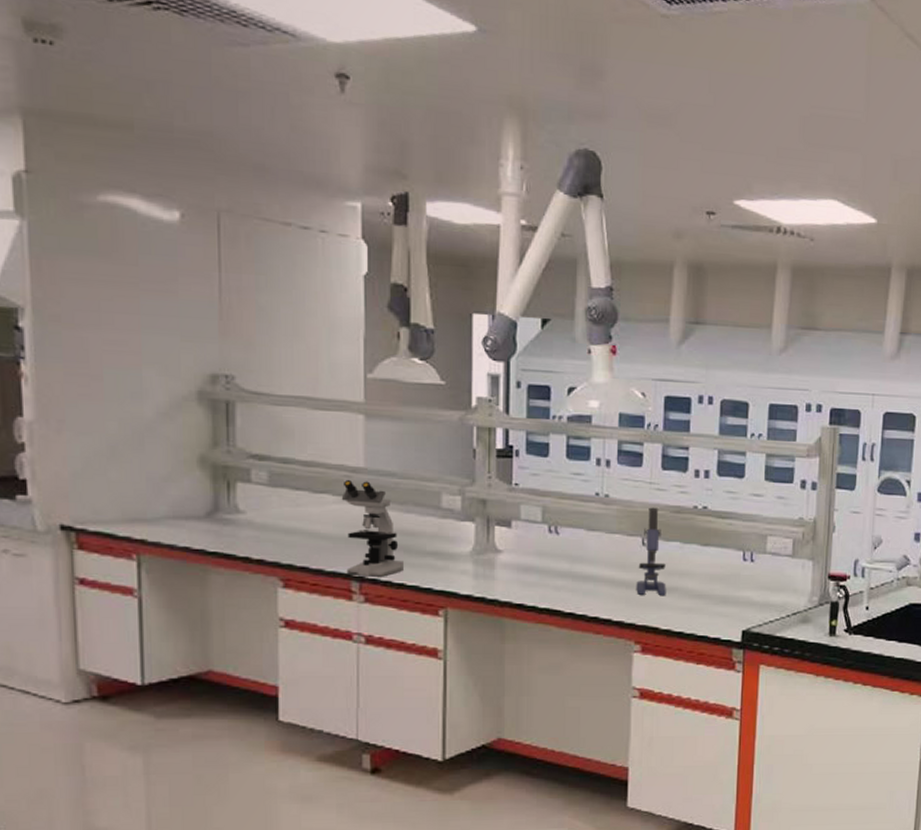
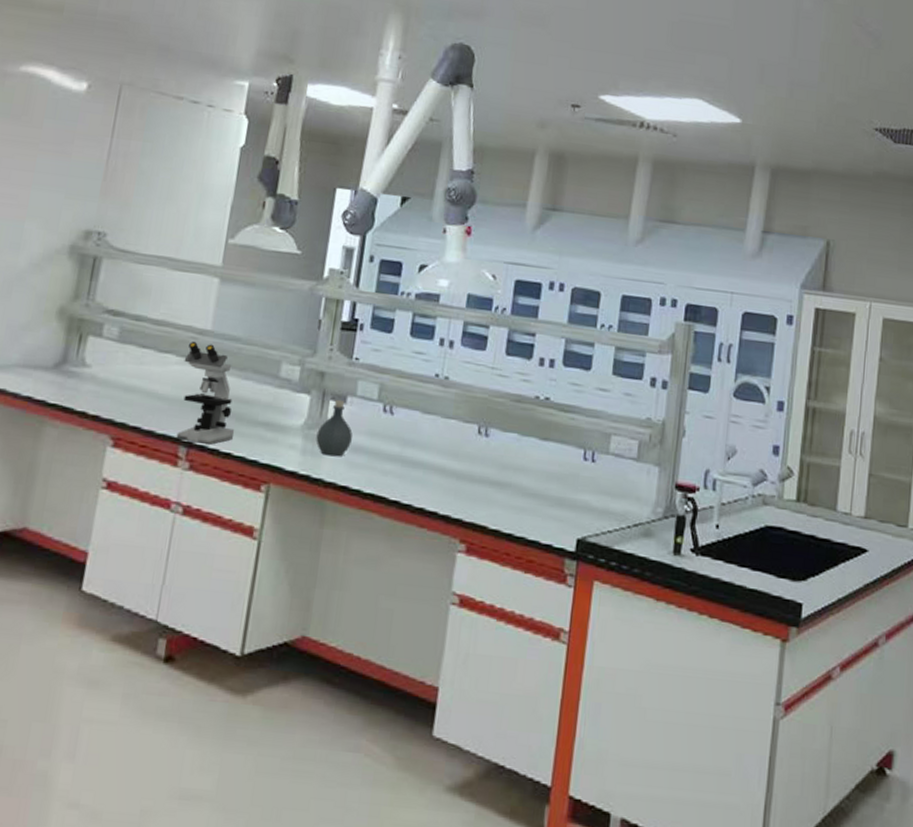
flask: none [486,524,523,578] -> present [316,399,353,457]
microscope: present [636,507,666,595] -> none [467,393,501,491]

